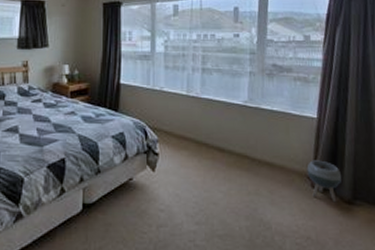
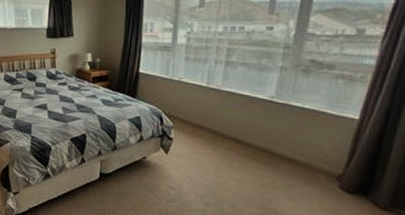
planter: present [306,160,341,203] -> none [336,162,380,207]

